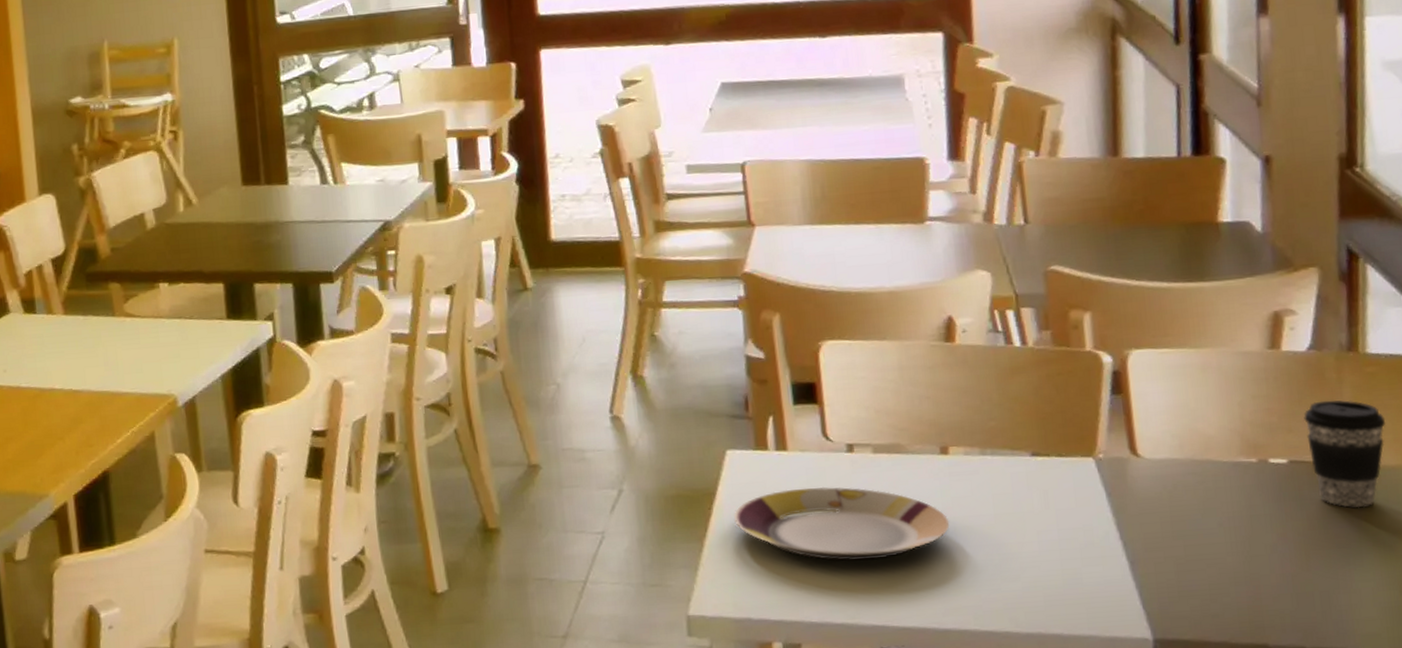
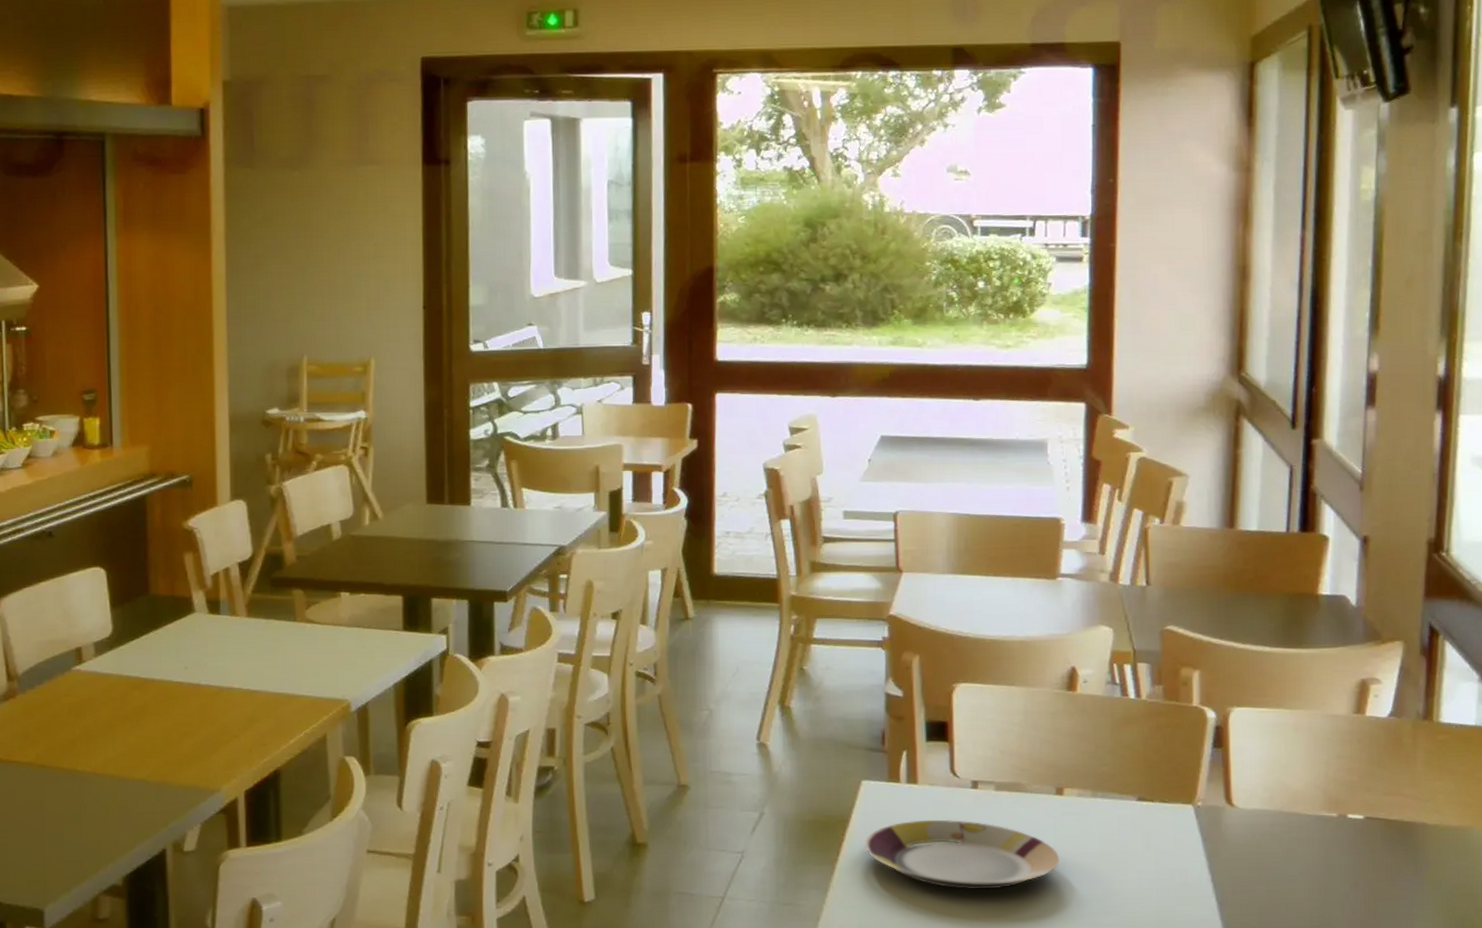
coffee cup: present [1303,400,1386,508] -> none [1381,763,1452,863]

